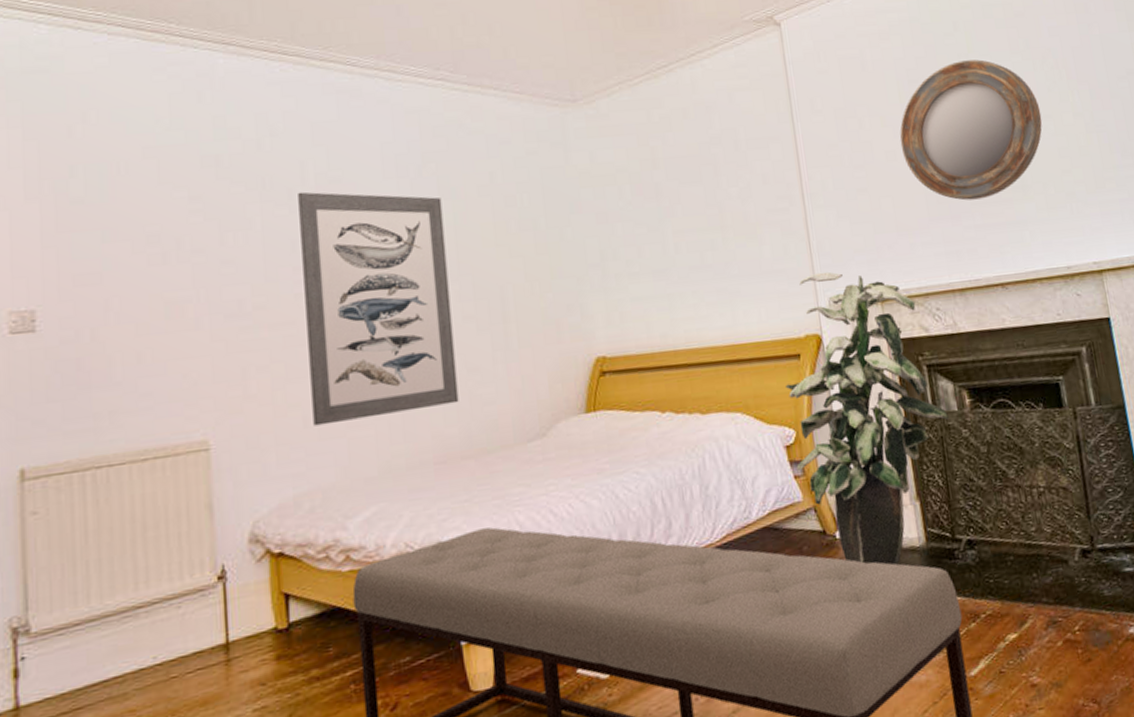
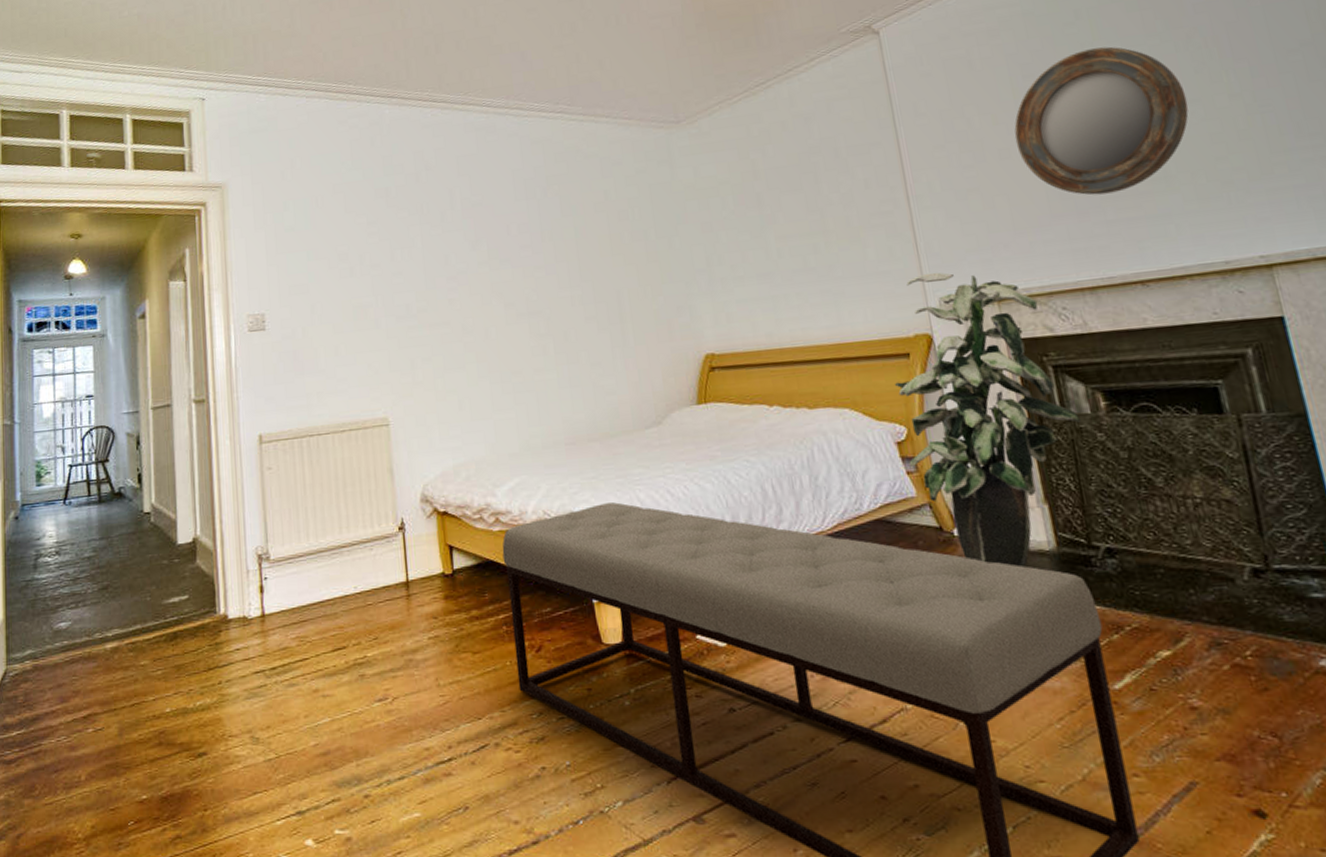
wall art: present [298,191,459,426] -> none [448,214,584,409]

